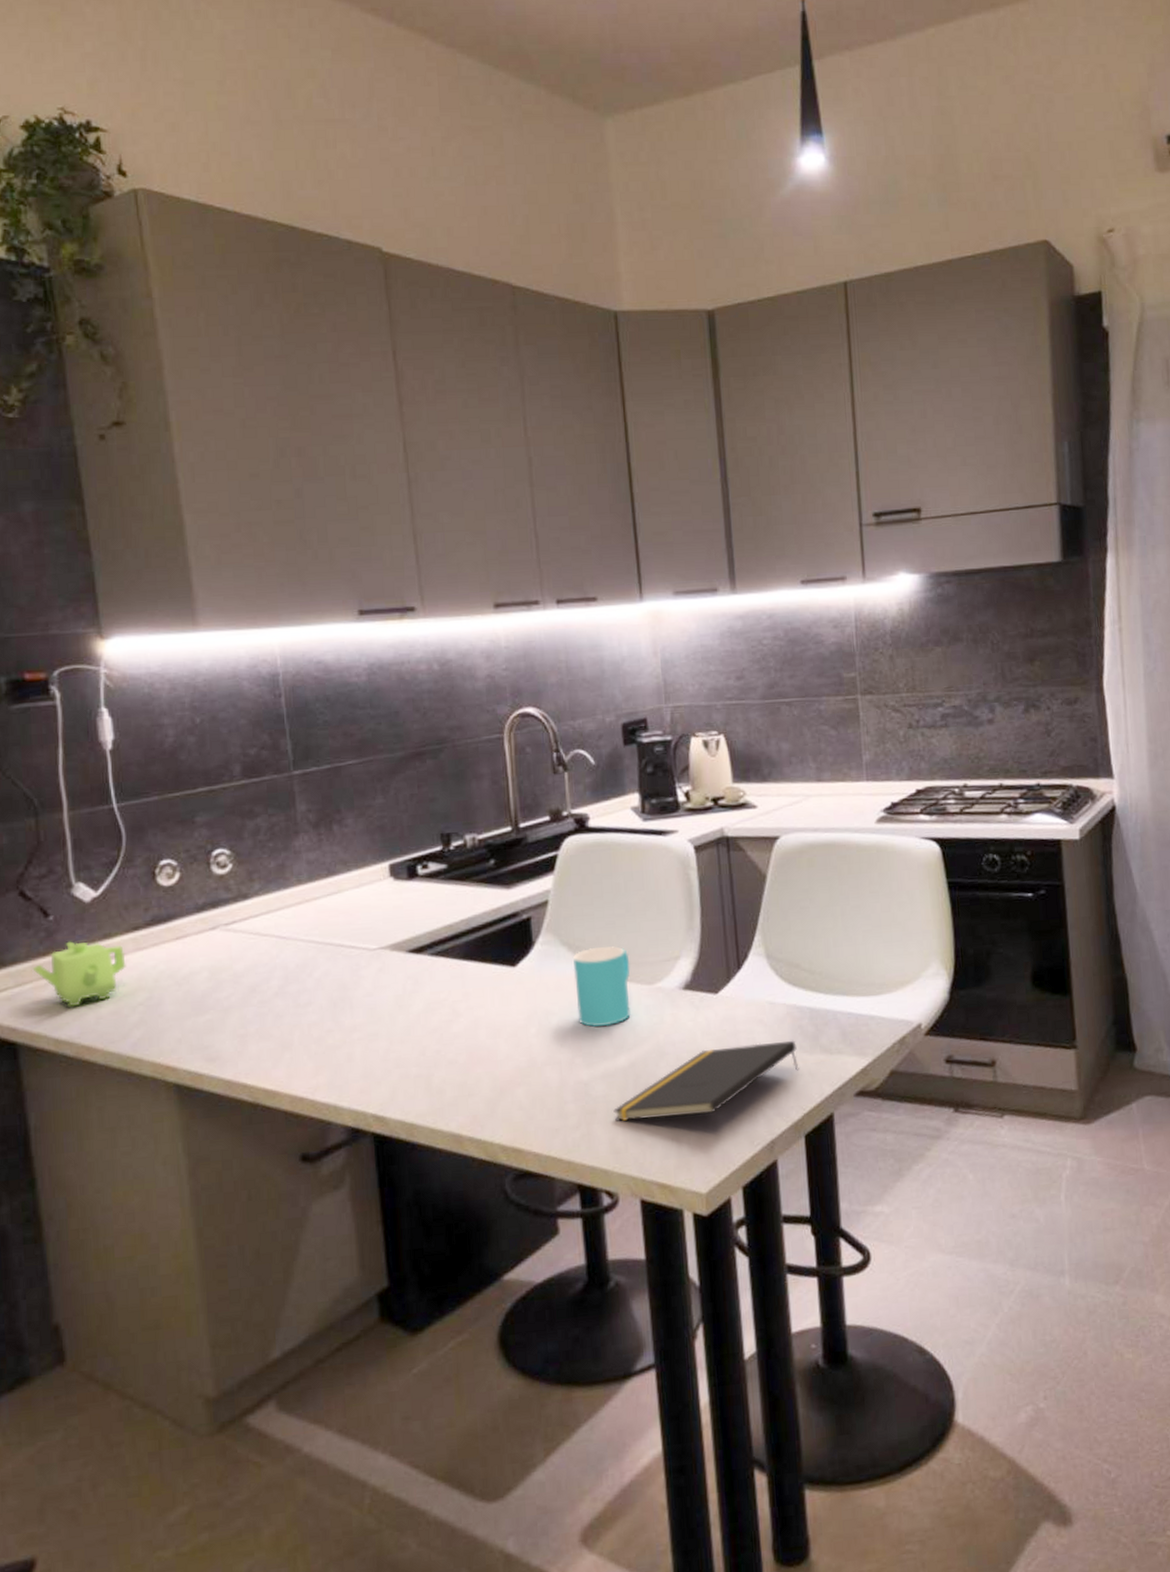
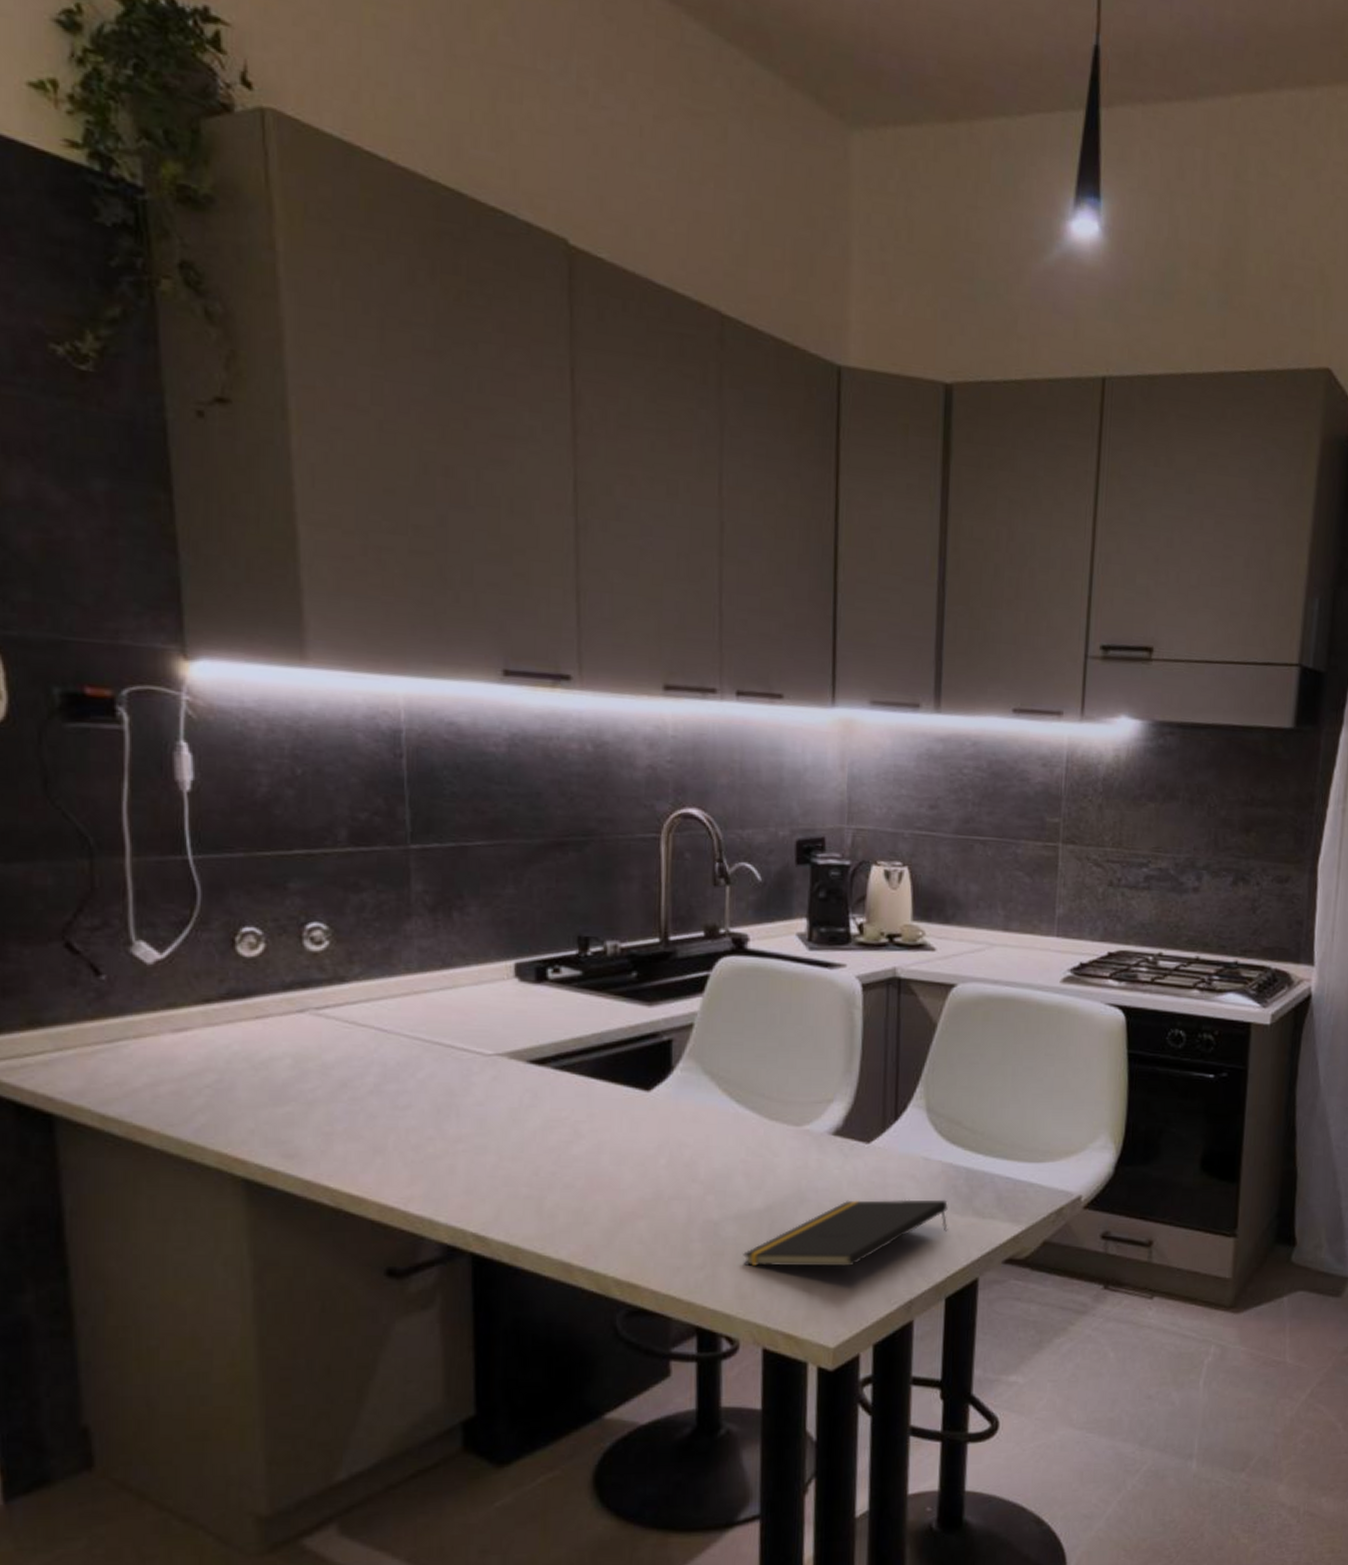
teapot: present [32,941,126,1008] -> none [77,1006,193,1081]
cup: present [573,946,631,1027] -> none [714,1080,778,1166]

